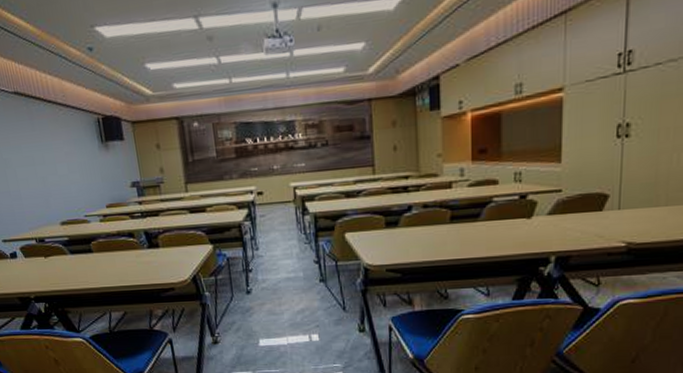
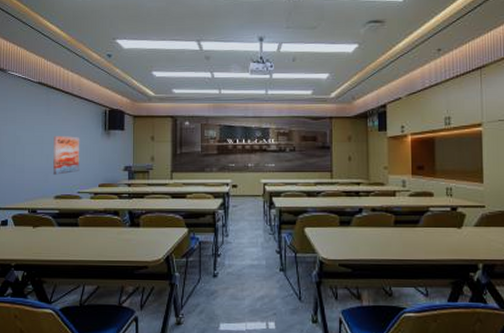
wall art: none [45,152,82,199] -> present [53,135,80,175]

